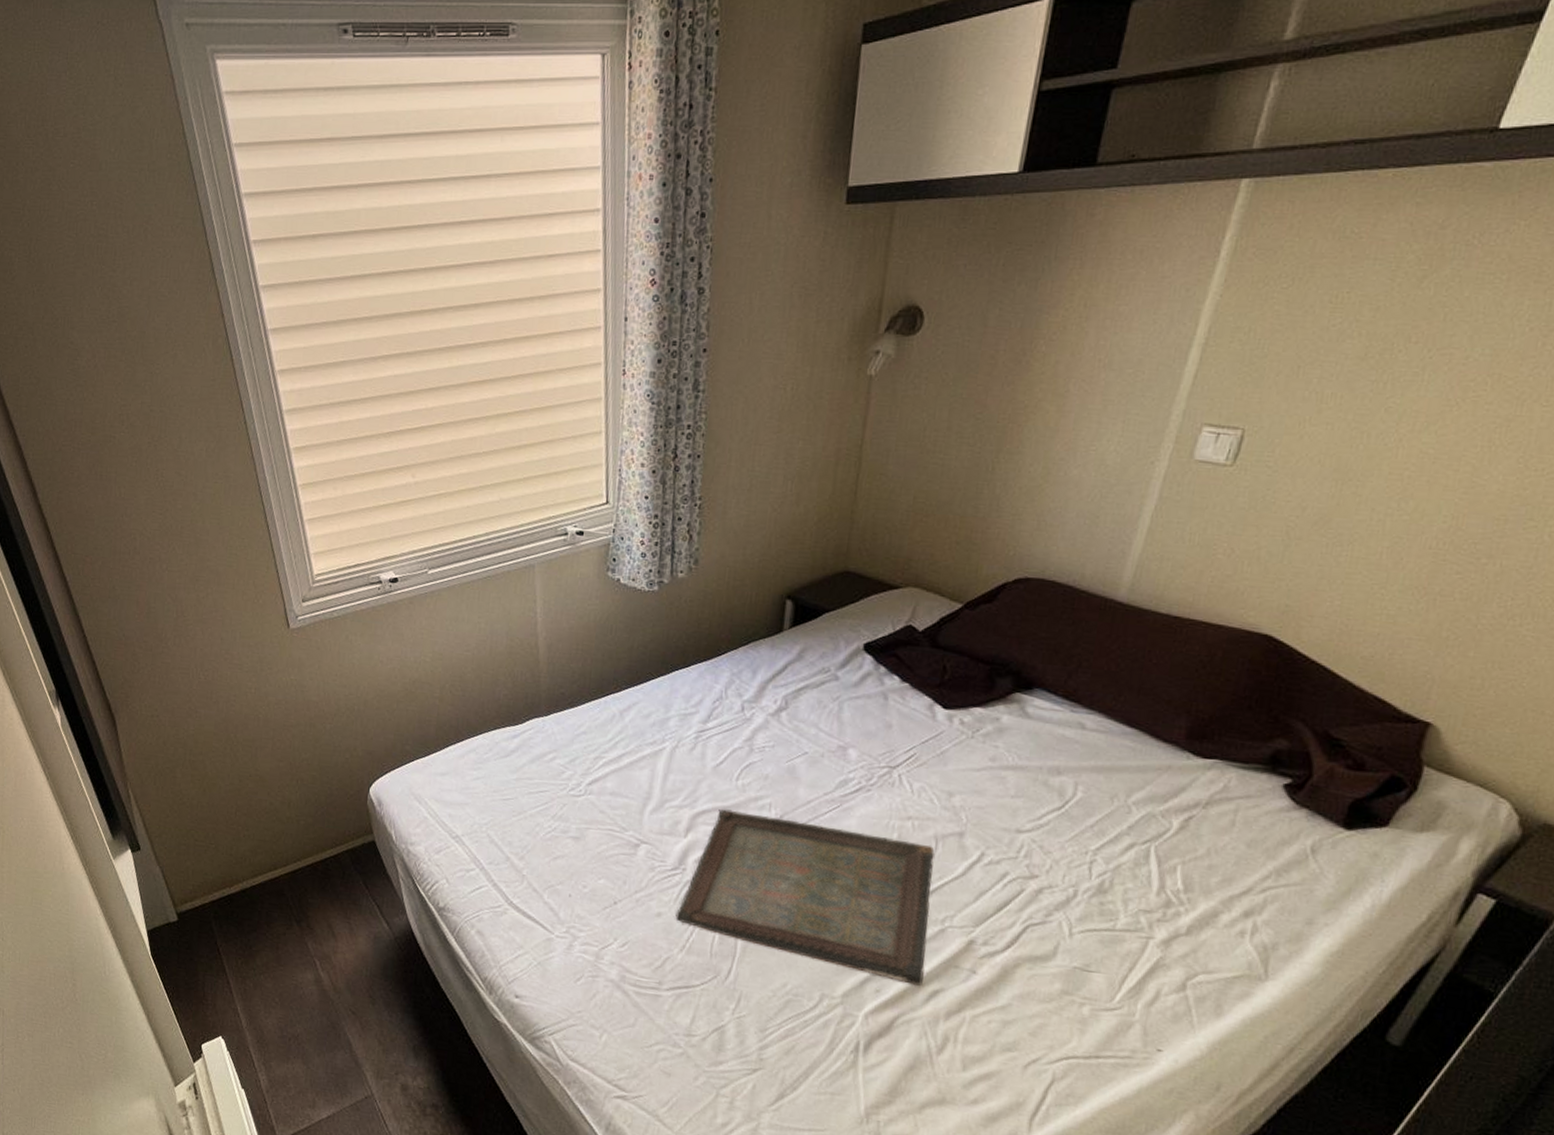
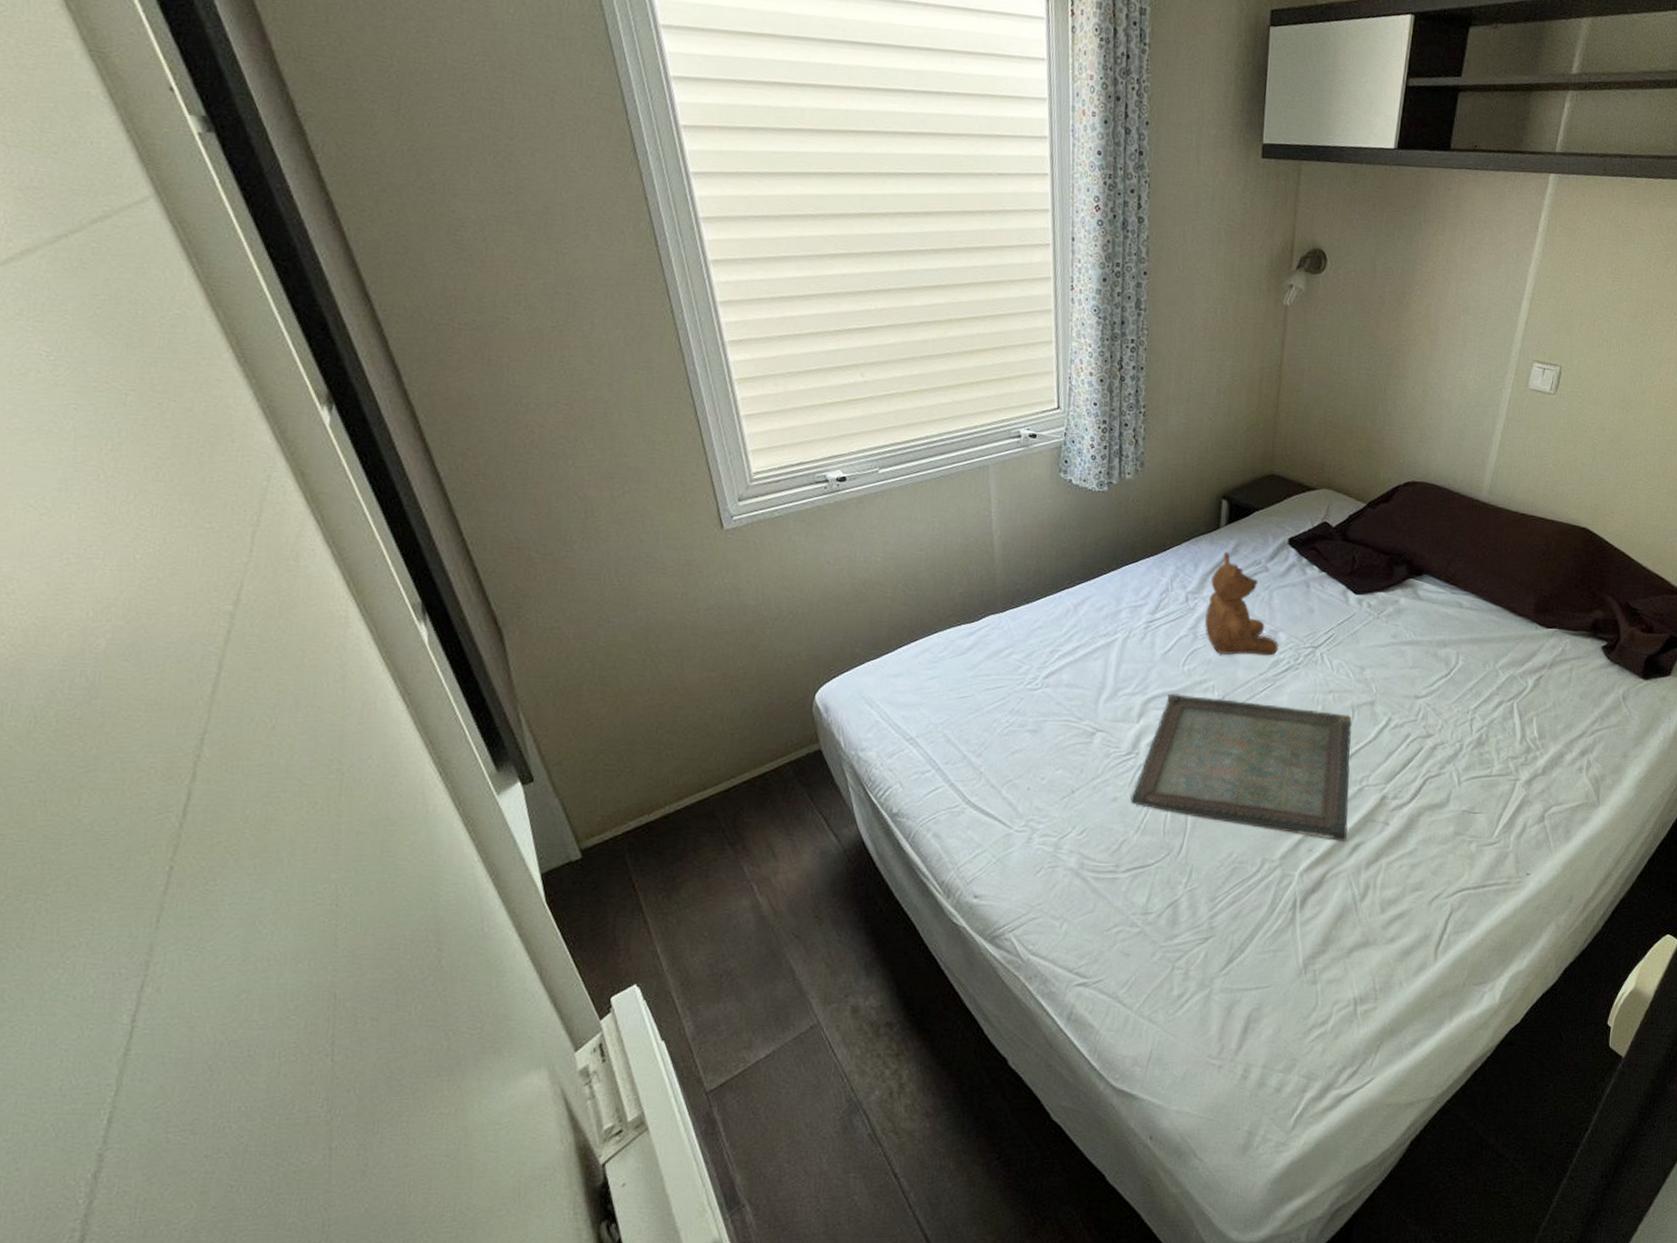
teddy bear: none [762,658,848,775] -> present [1205,552,1279,656]

